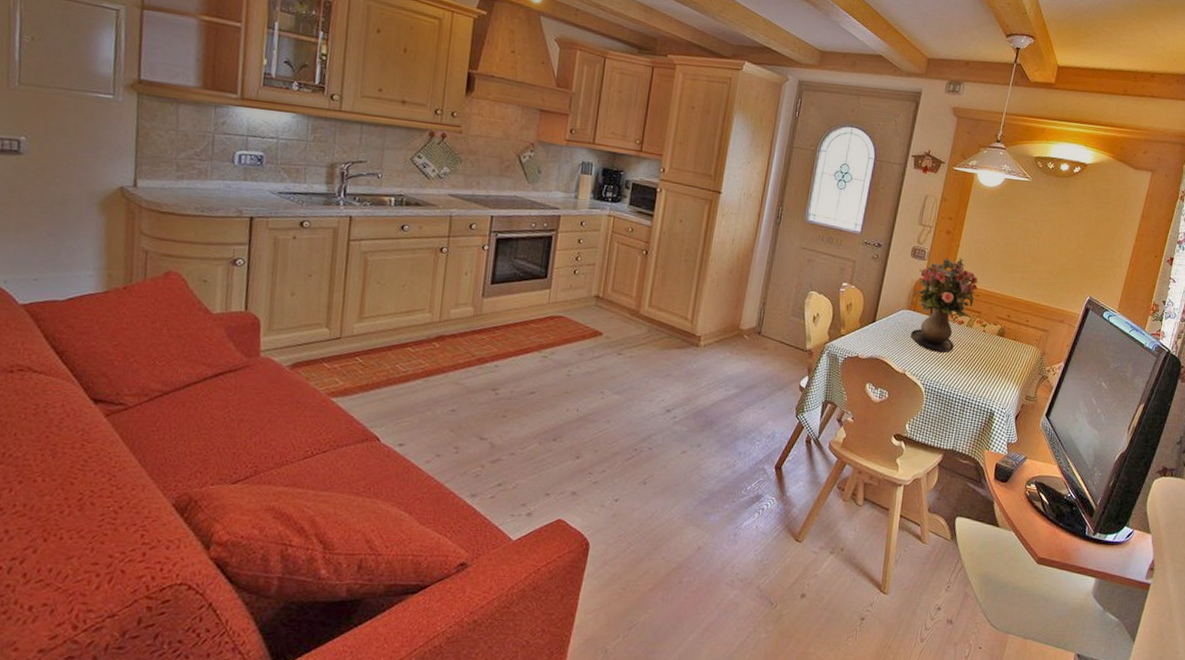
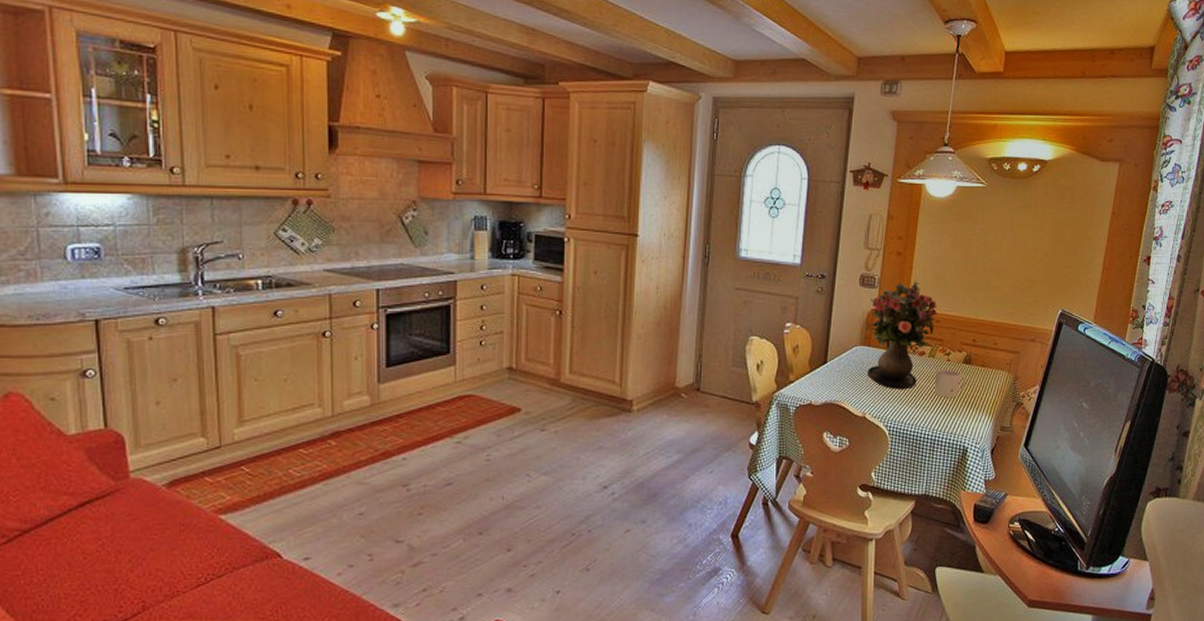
mug: none [969,339,999,366] -> present [935,370,967,399]

